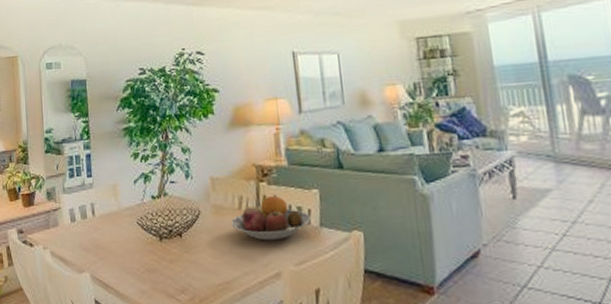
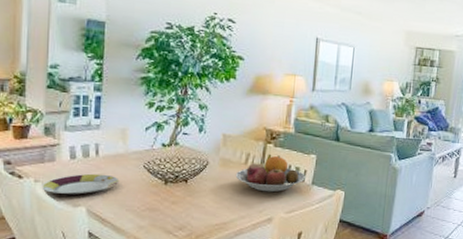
plate: none [48,235,117,262] -> present [40,173,120,197]

